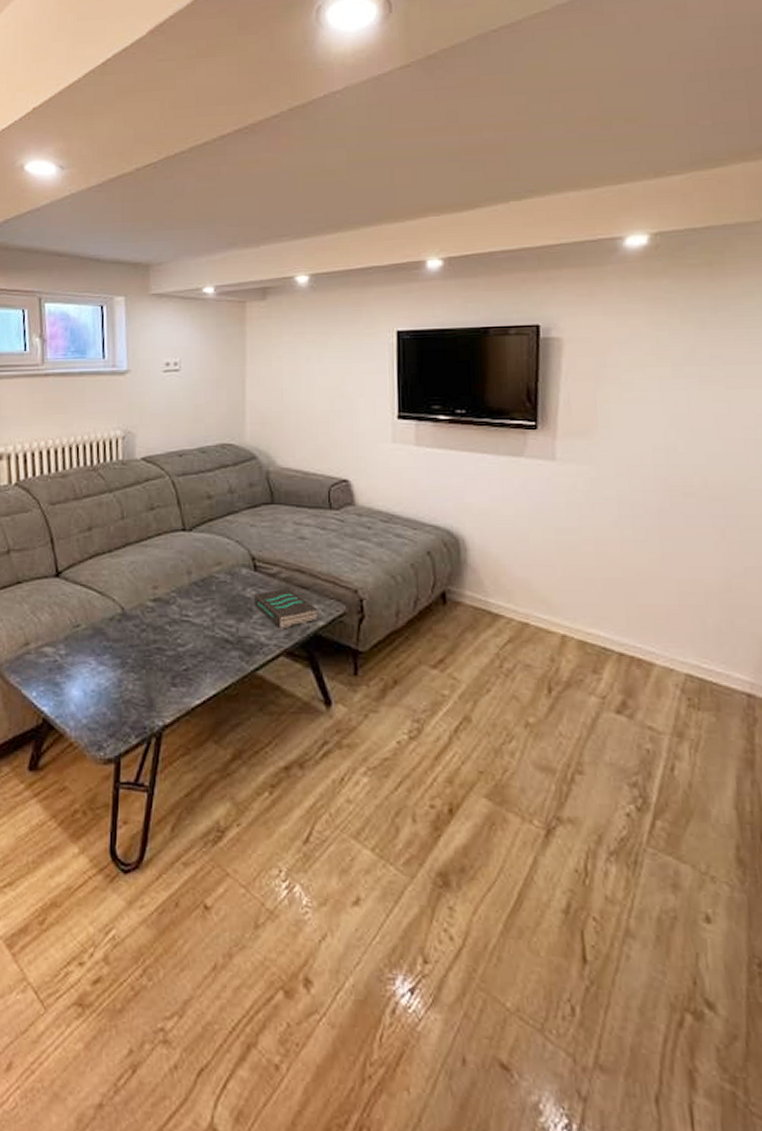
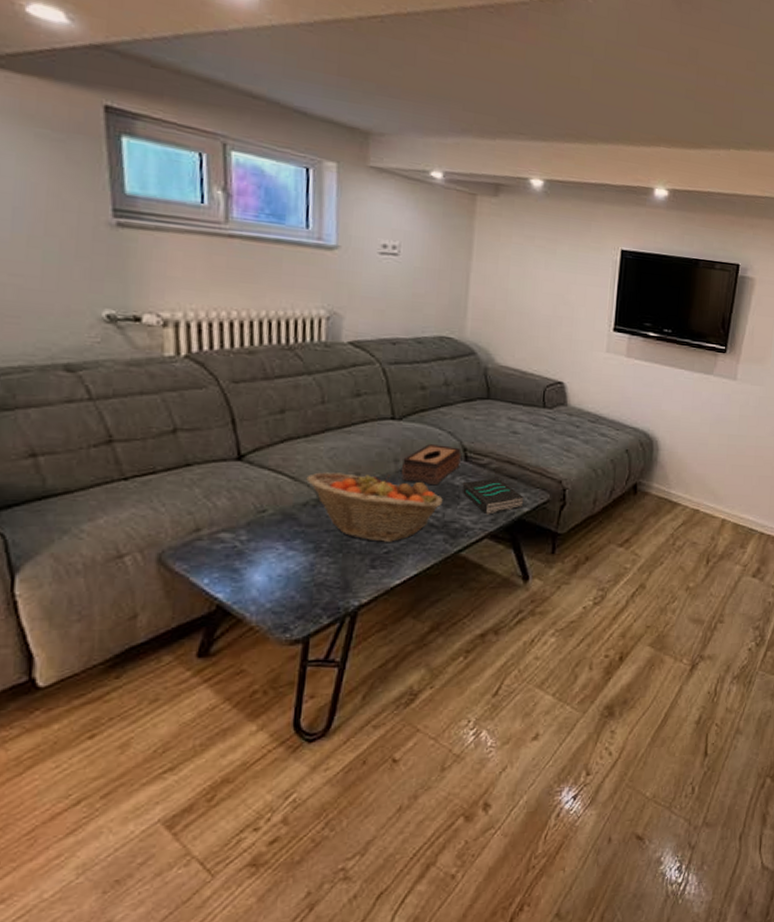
fruit basket: none [112,586,236,658] -> present [306,472,443,542]
tissue box: none [195,555,250,598] -> present [401,444,461,486]

